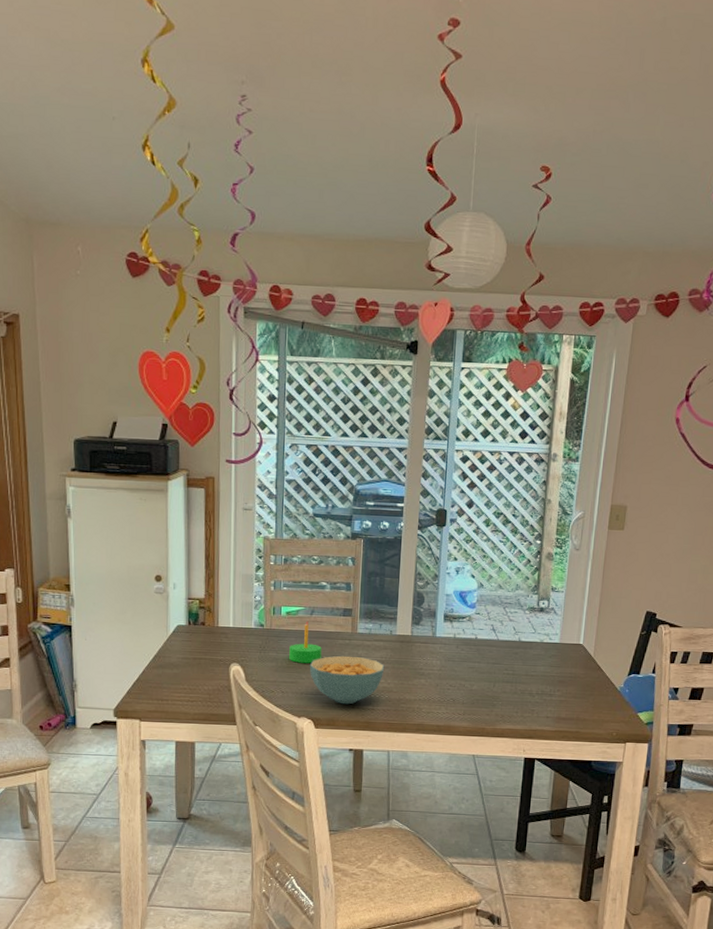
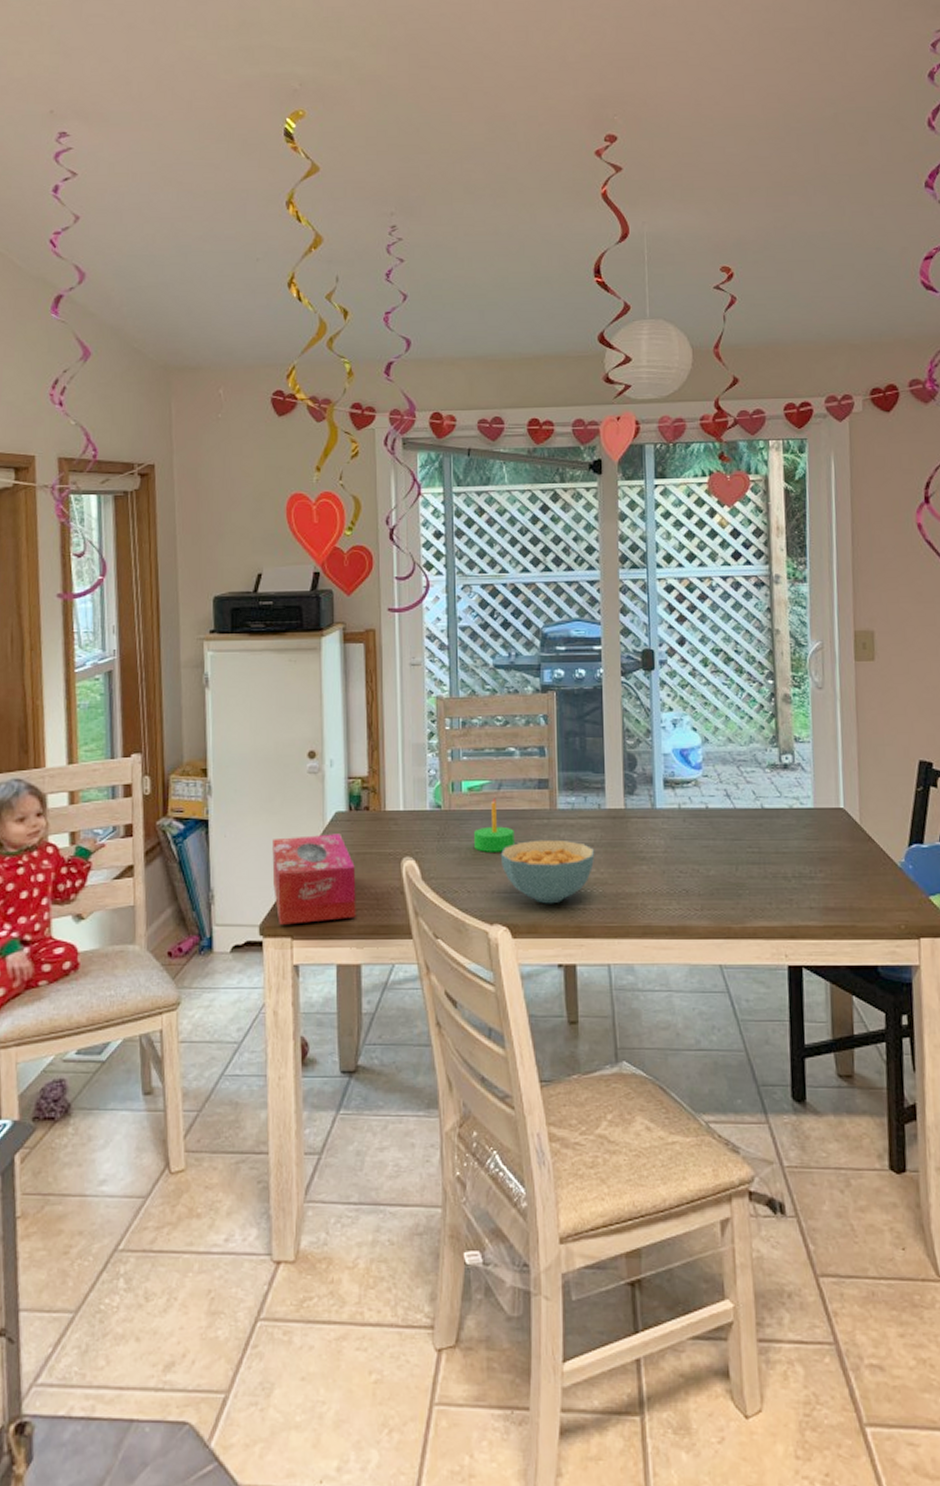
tissue box: none [124,642,193,710] -> present [272,834,356,925]

